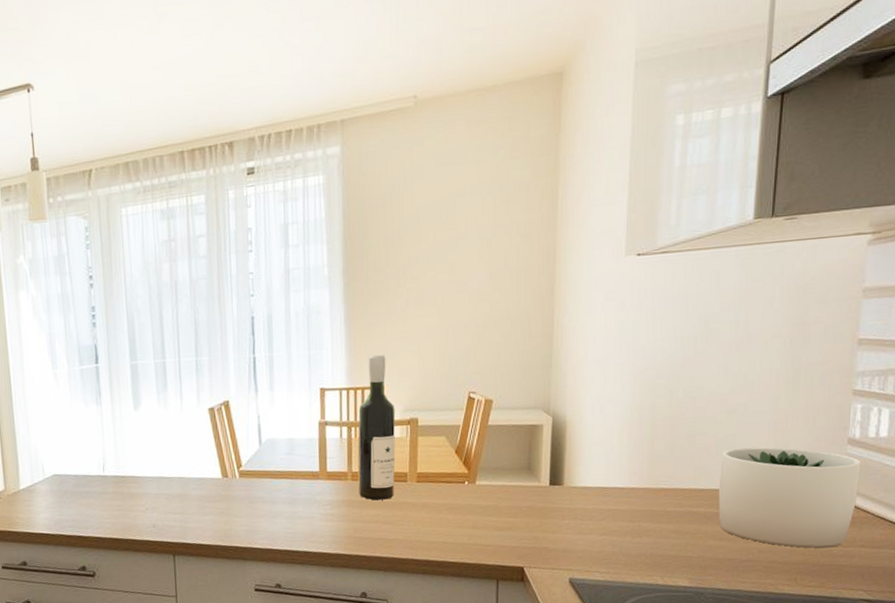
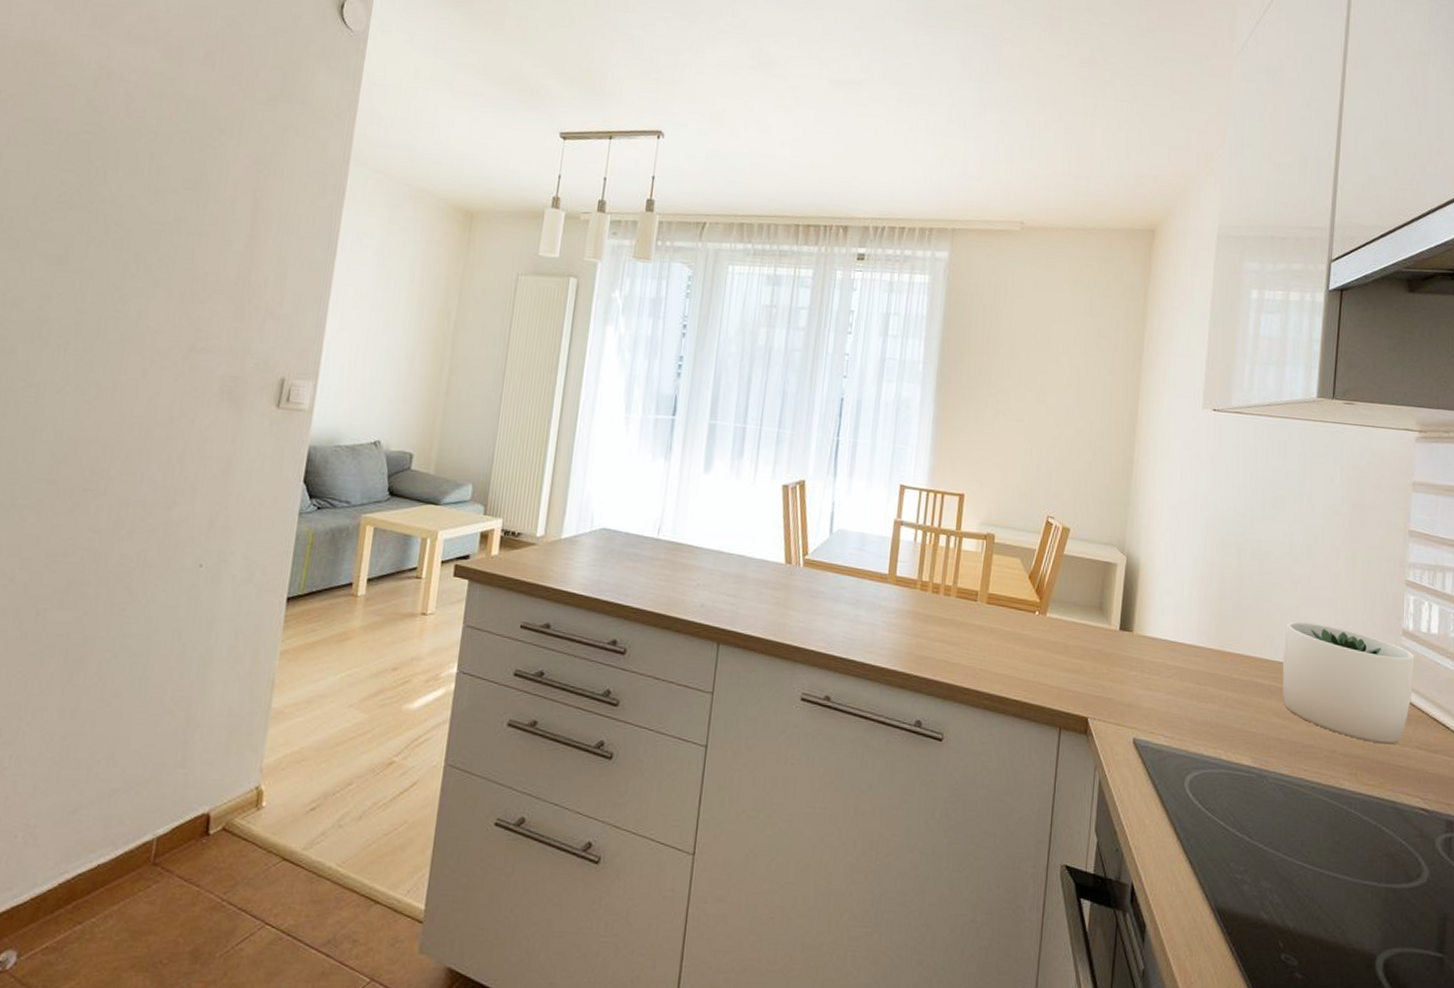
bottle: present [358,354,396,501] -> none [926,459,973,618]

